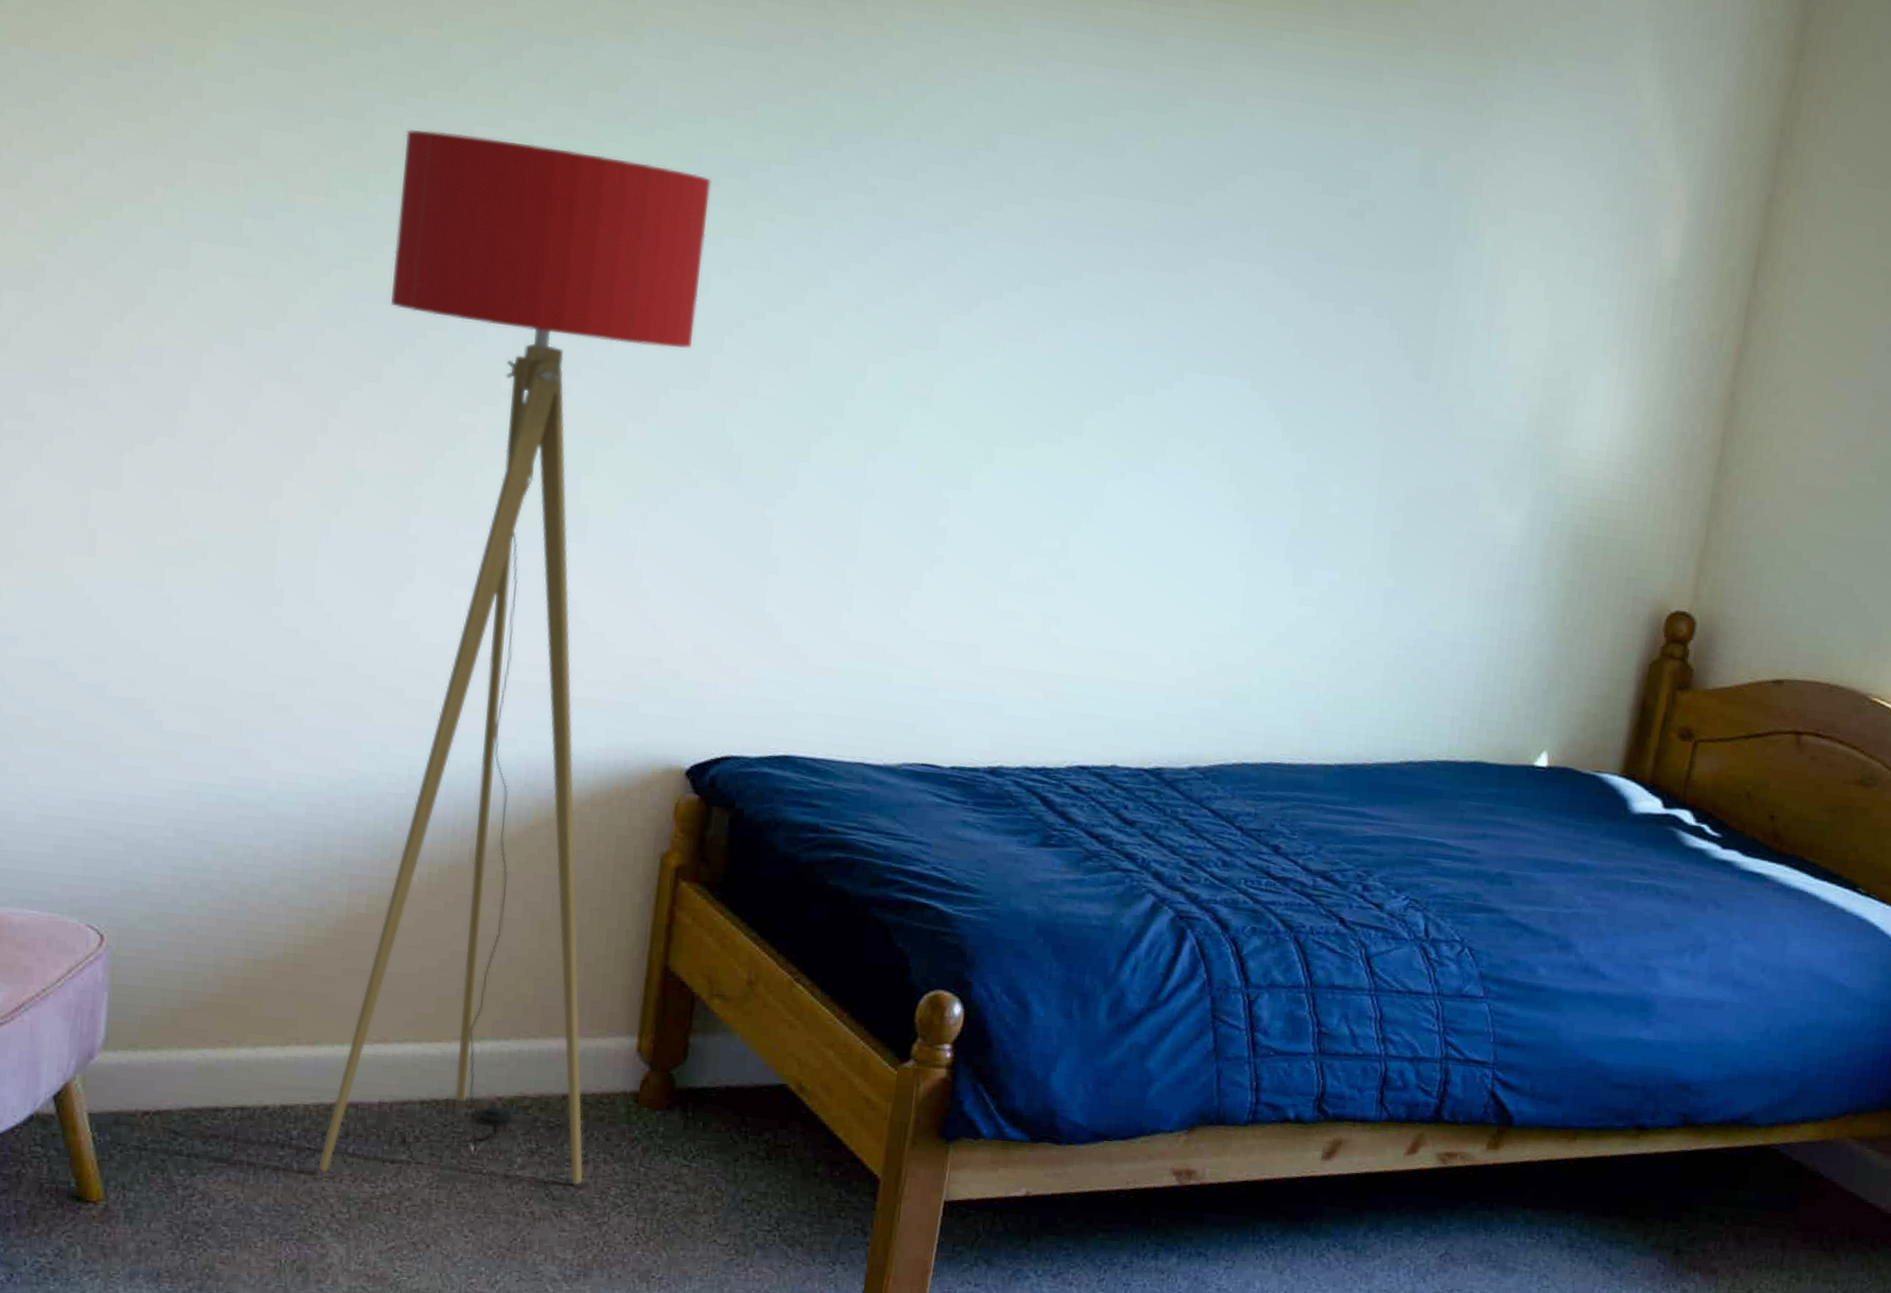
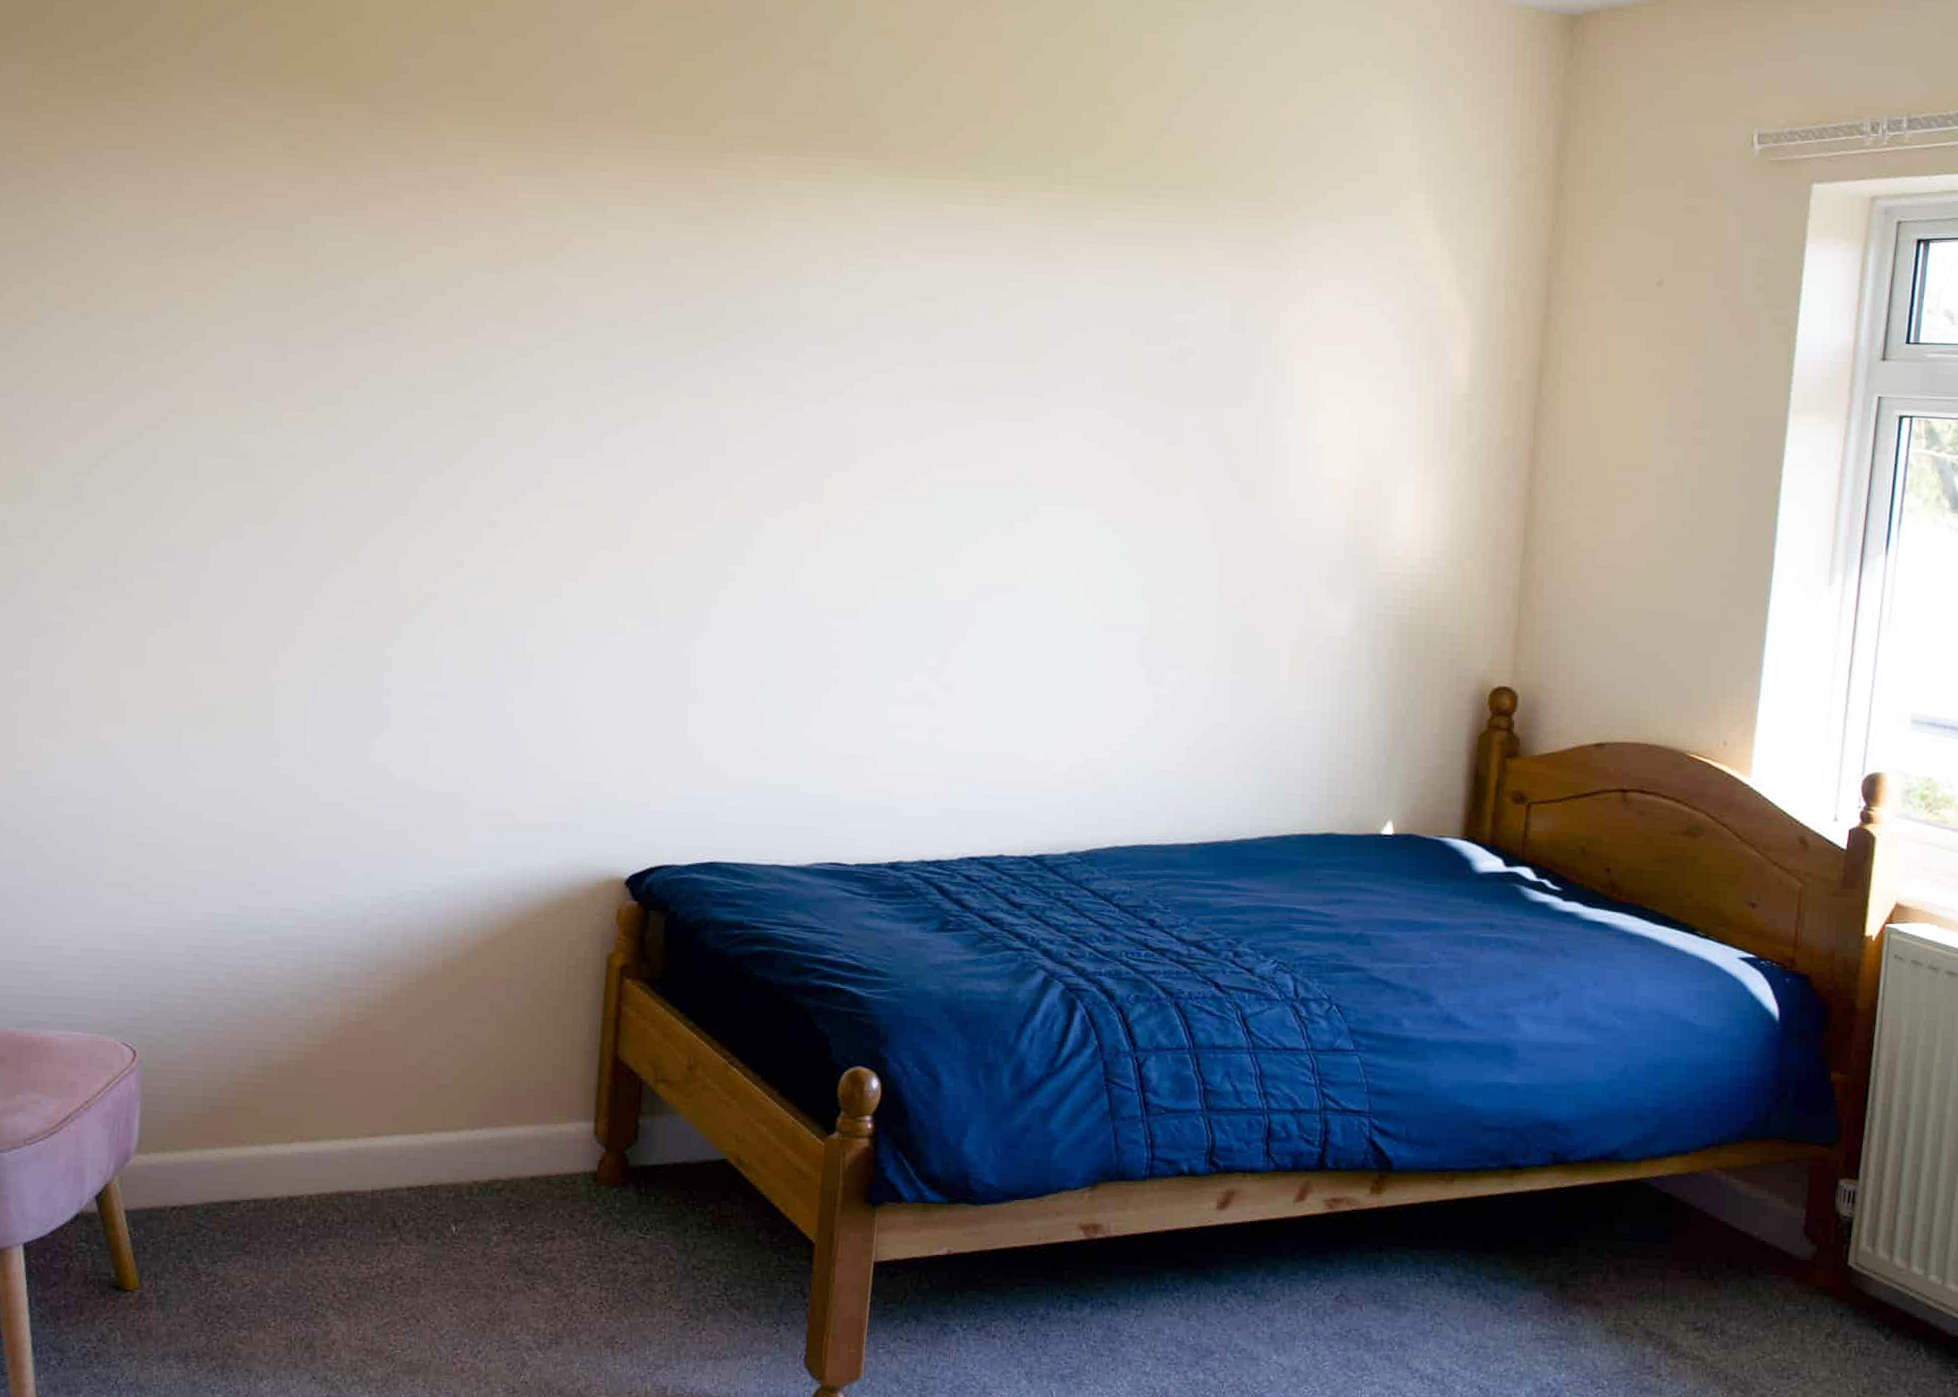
floor lamp: present [318,130,711,1186] -> none [321,351,624,1260]

